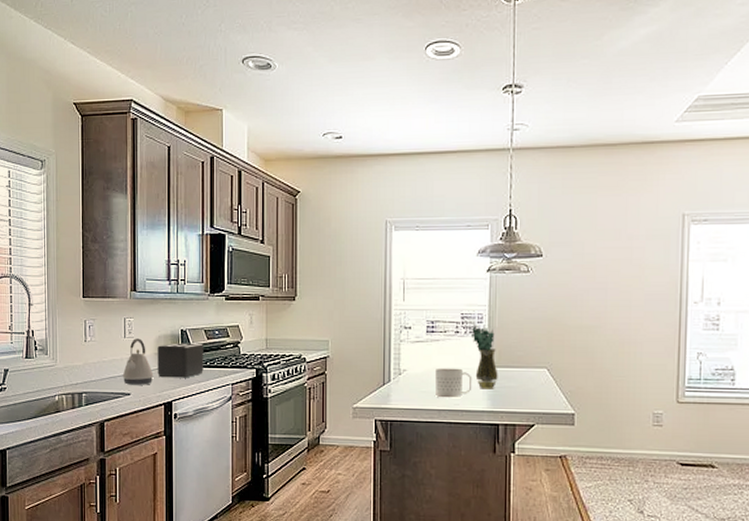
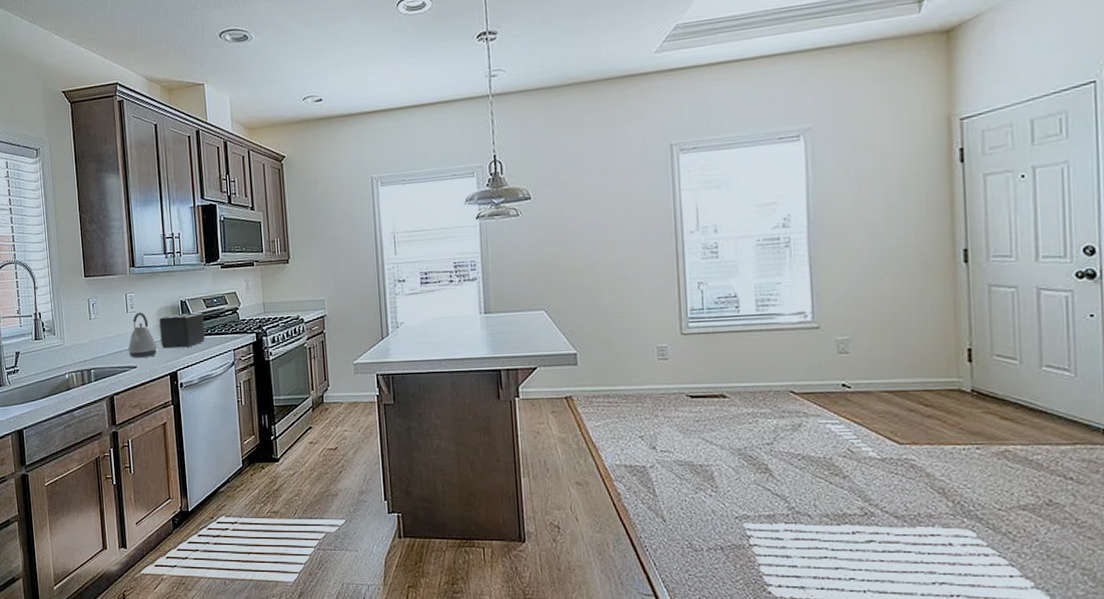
mug: present [436,368,473,398] -> none [433,317,471,348]
vase: present [472,323,498,389] -> none [465,271,496,336]

